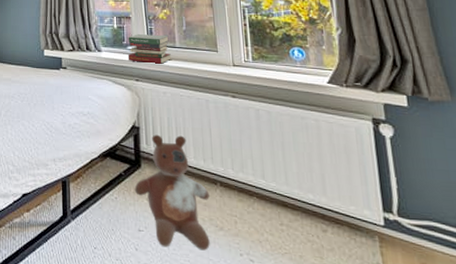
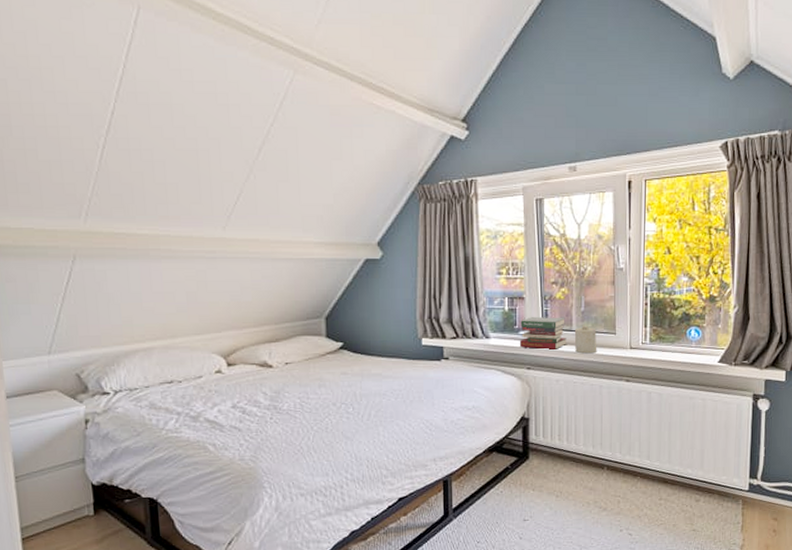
stuffed bear: present [134,134,210,251] -> none [521,424,596,533]
candle: none [177,43,201,69] -> present [574,325,597,354]

